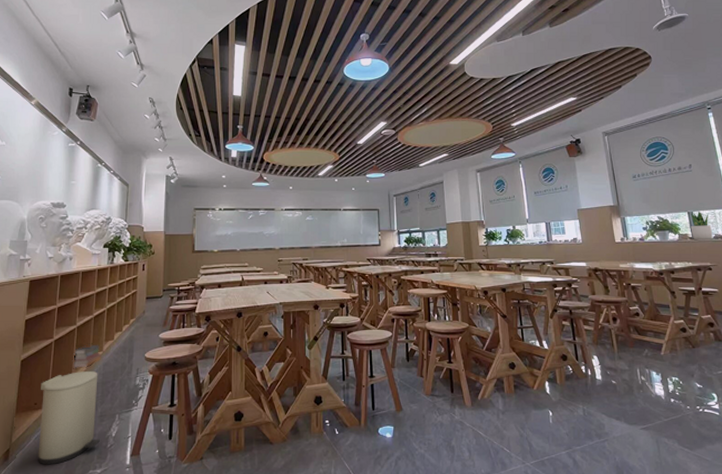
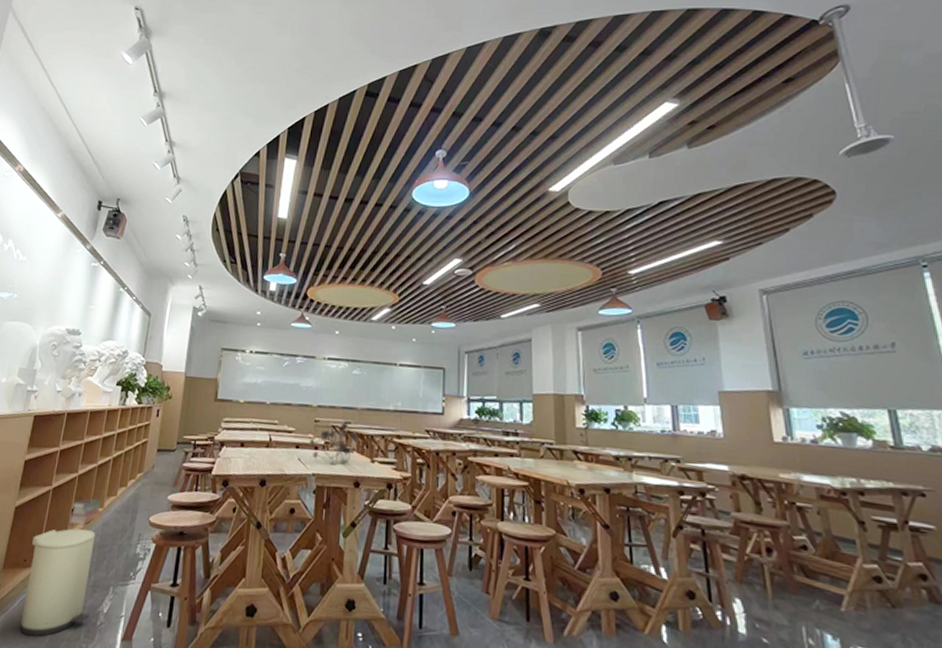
dried flowers: none [274,259,315,294] -> present [308,422,359,465]
planter: present [691,212,713,241] -> none [892,410,928,454]

